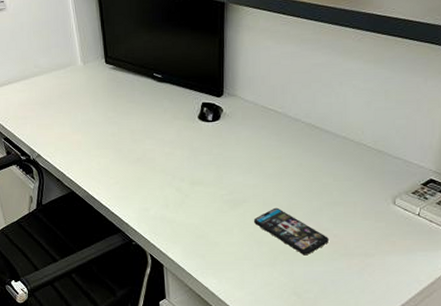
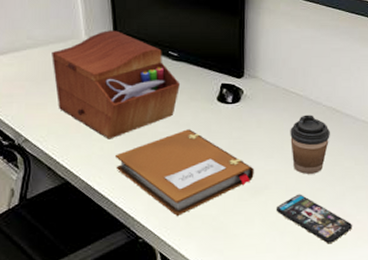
sewing box: none [55,56,165,155] -> present [52,30,181,140]
notebook: none [110,146,233,223] -> present [114,129,254,216]
coffee cup: none [268,131,308,189] -> present [290,114,330,174]

